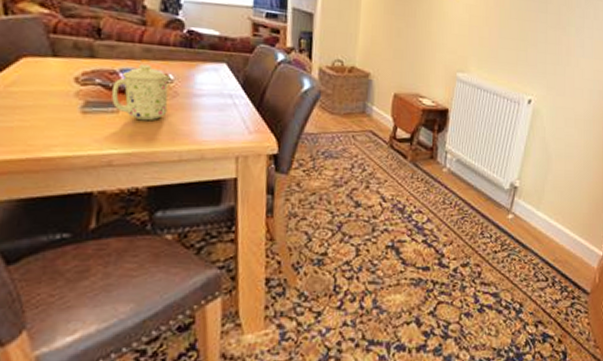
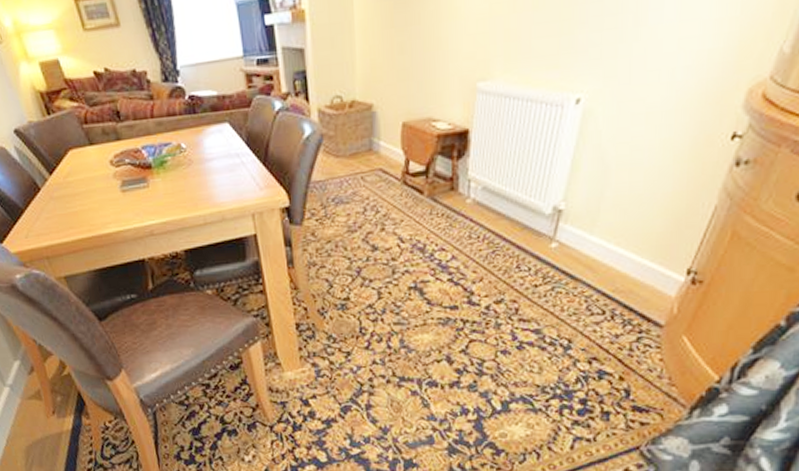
mug: present [111,64,171,121] -> none [139,137,187,192]

